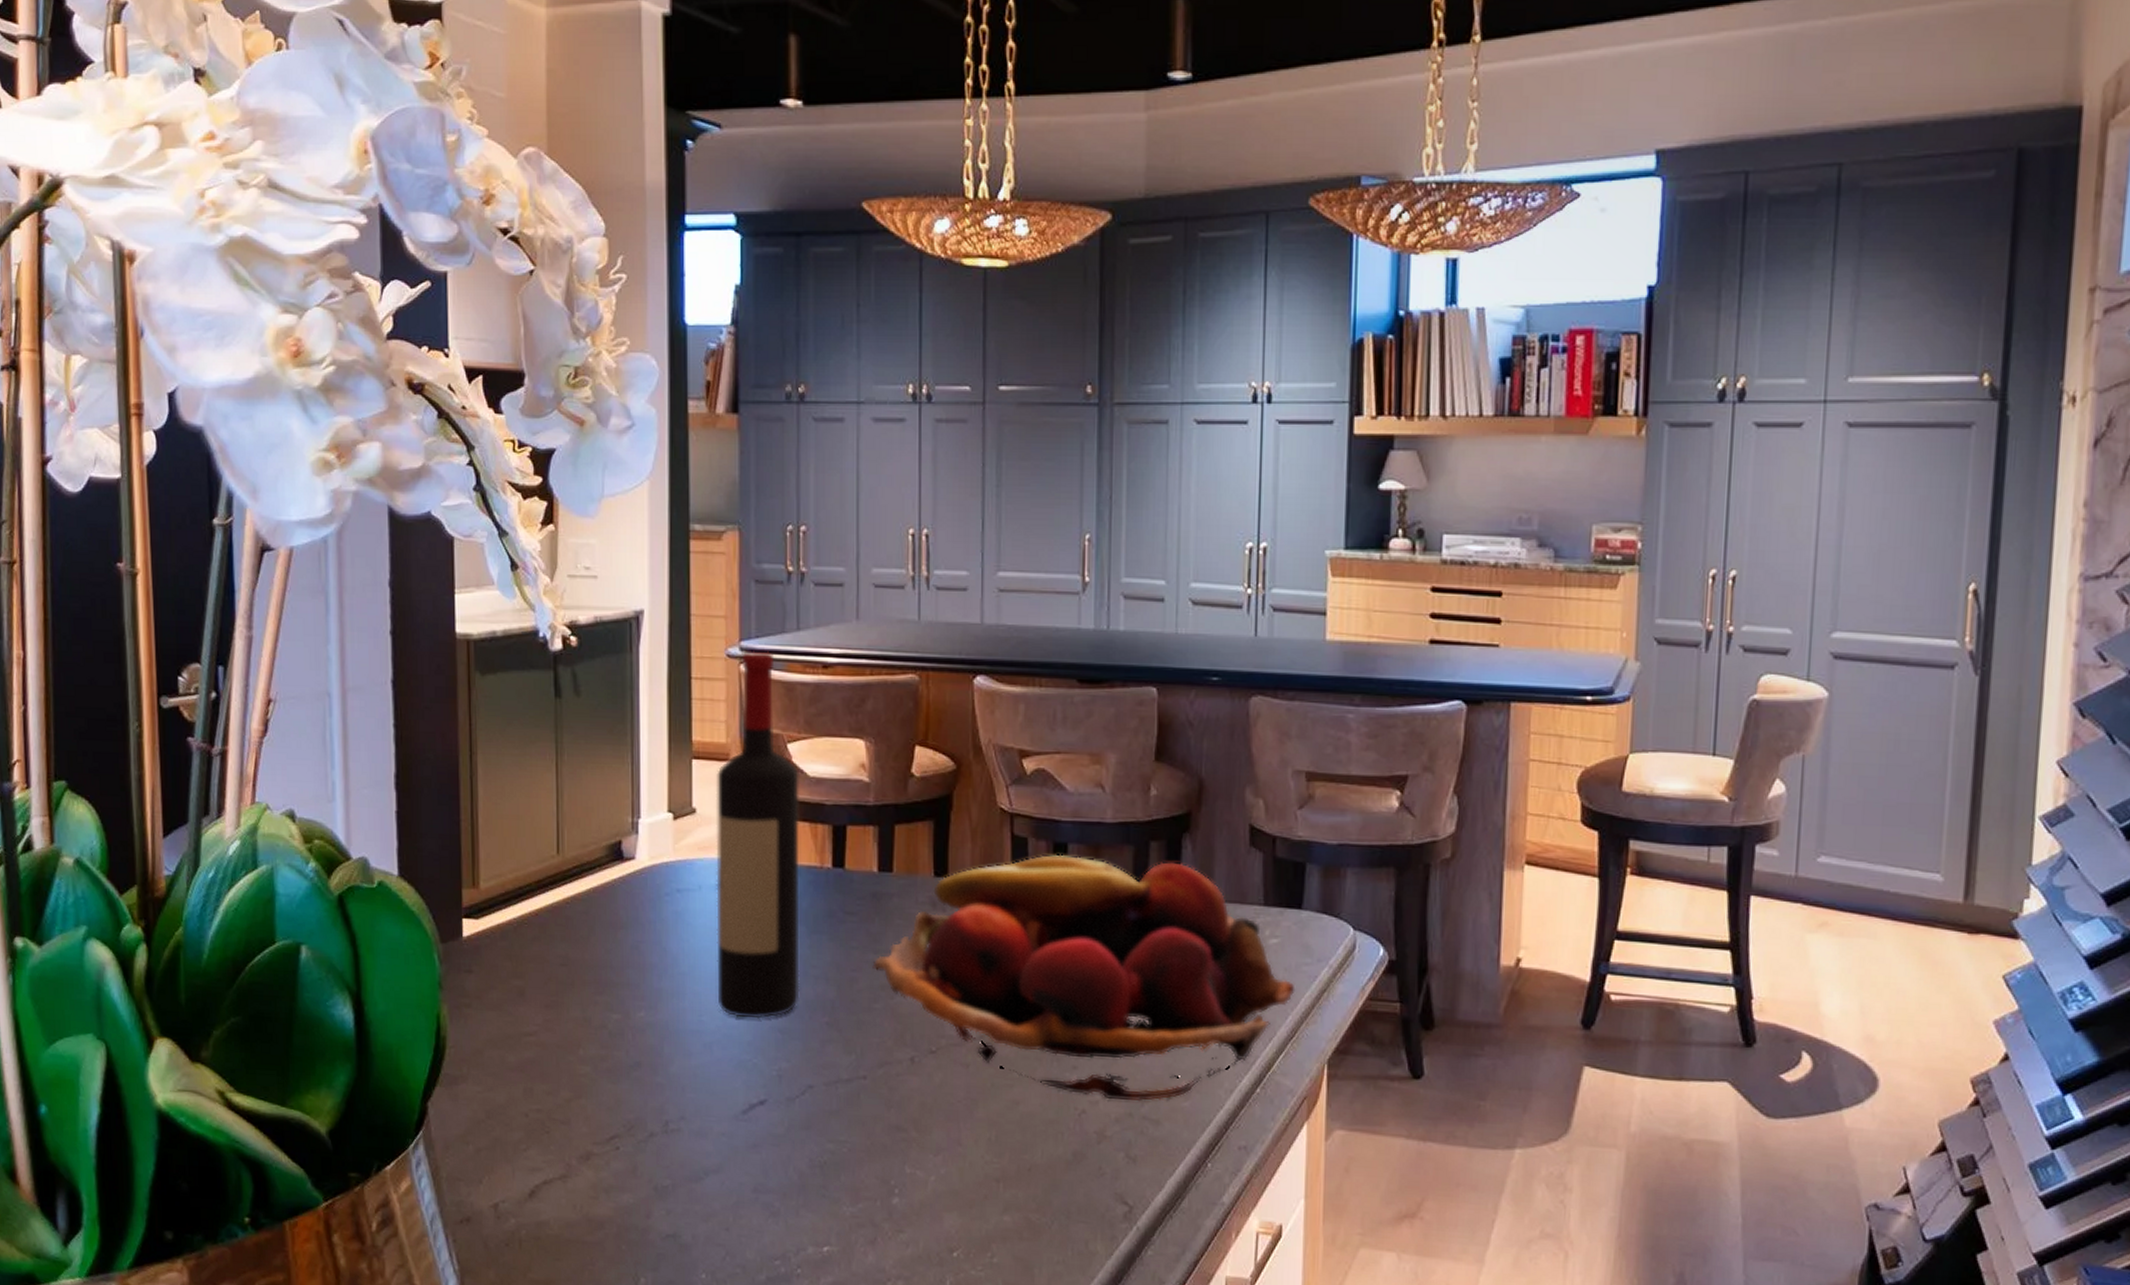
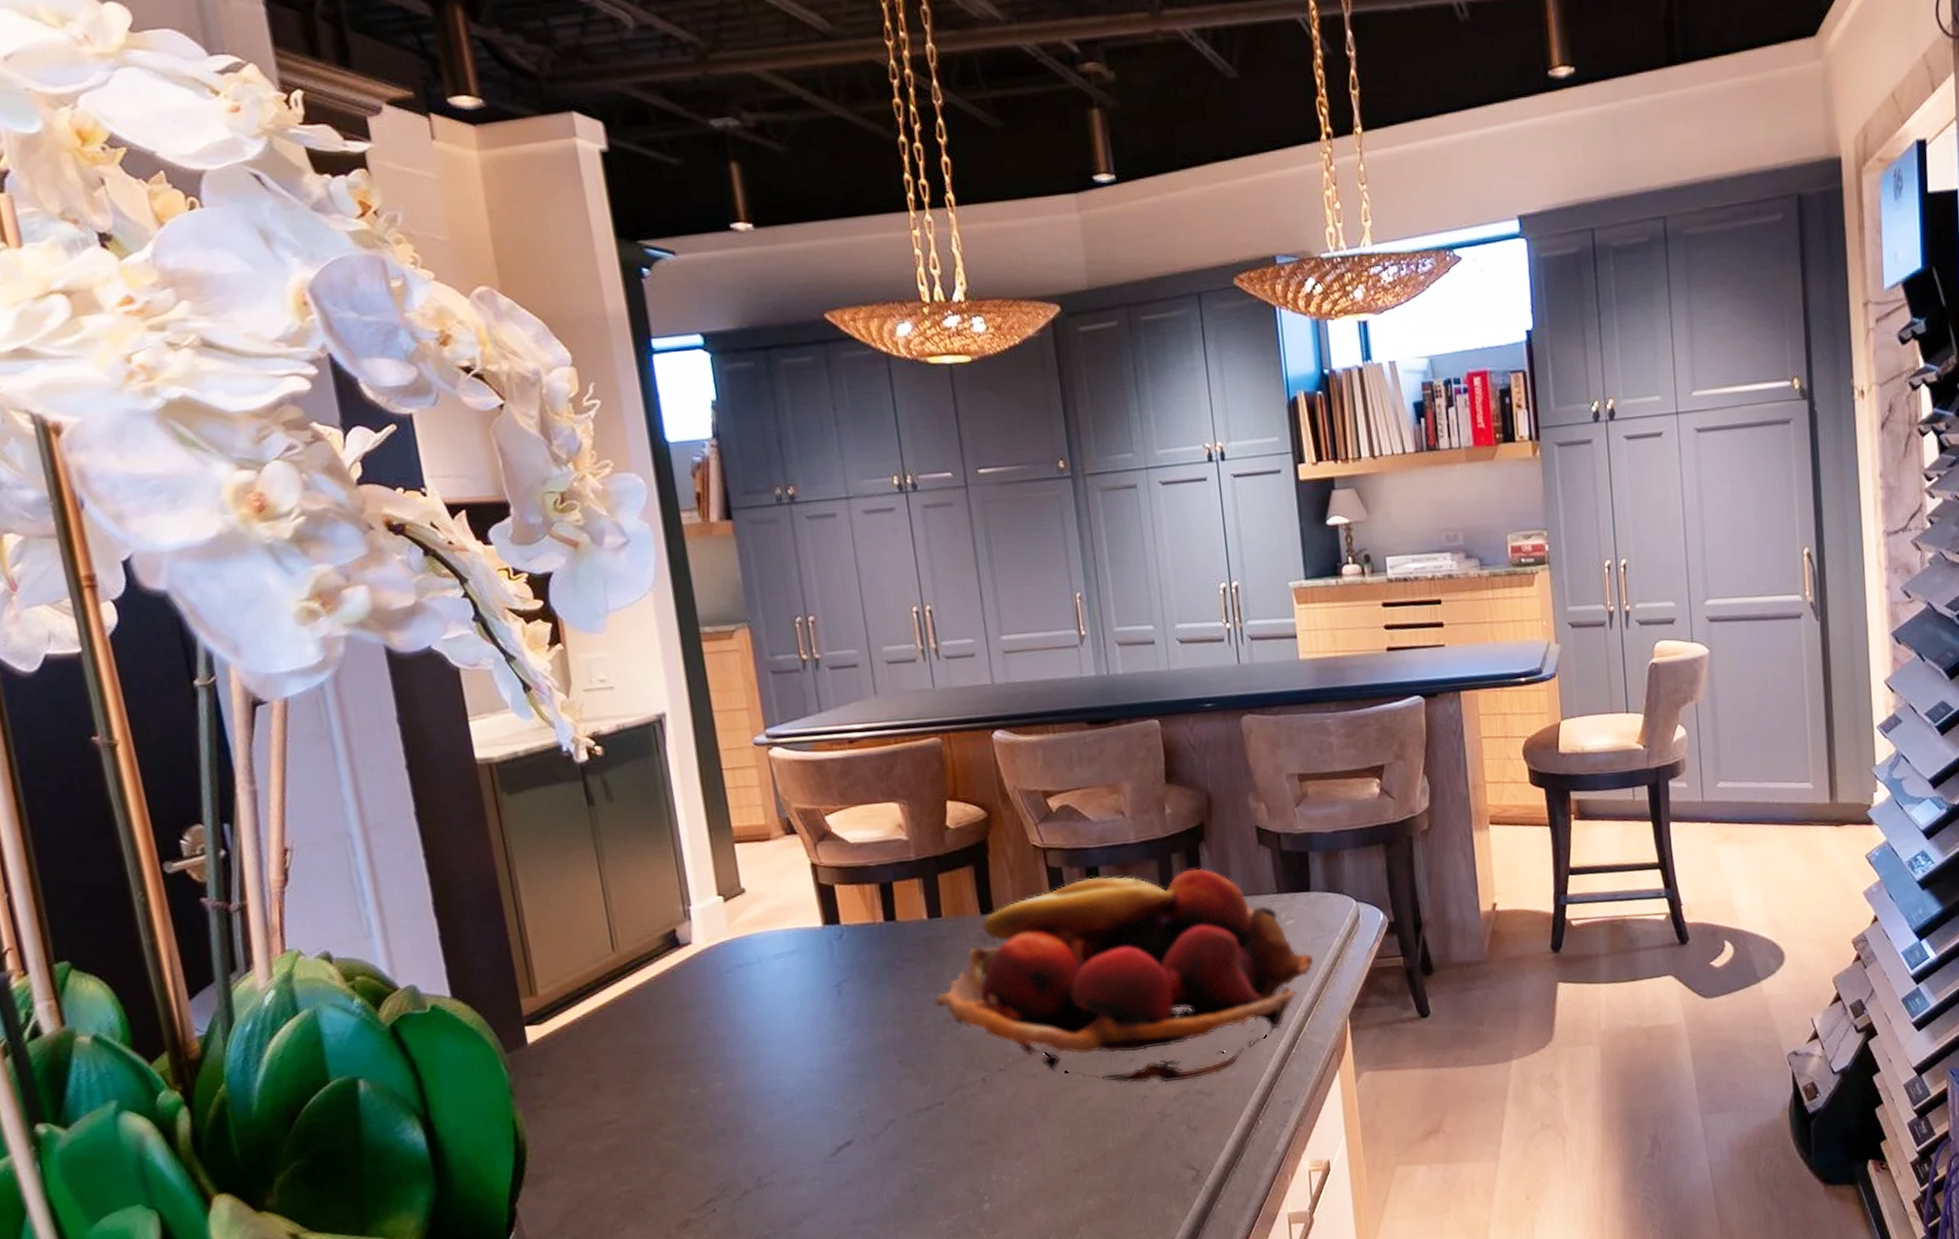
wine bottle: present [716,651,800,1019] -> none [760,735,871,1072]

